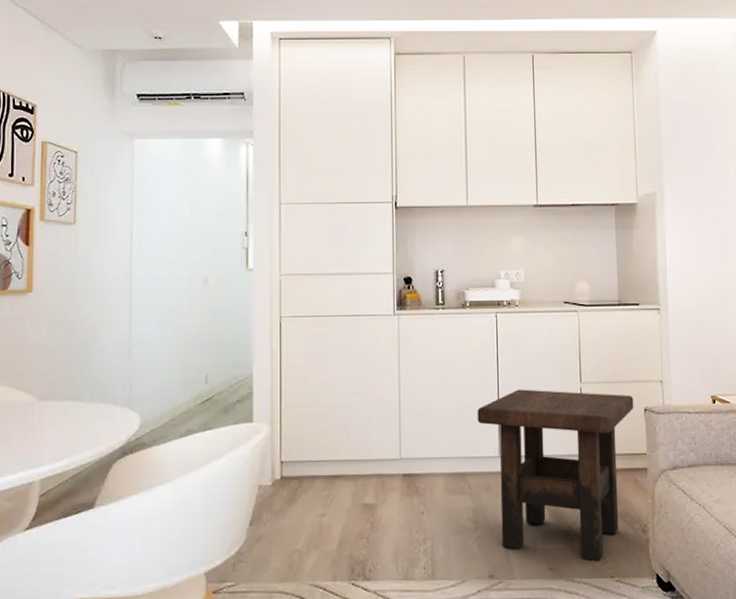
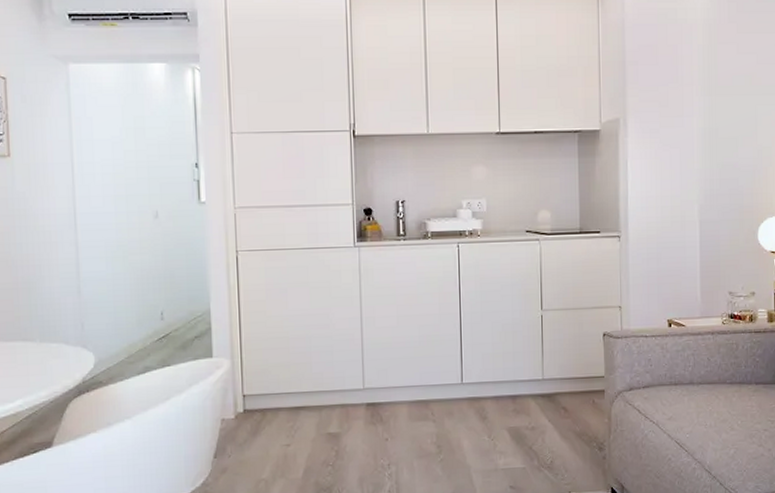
side table: present [477,389,634,562] -> none [440,317,593,479]

